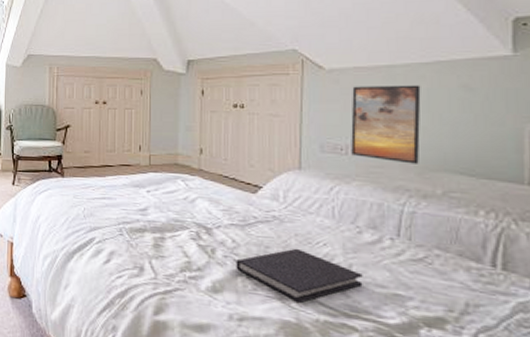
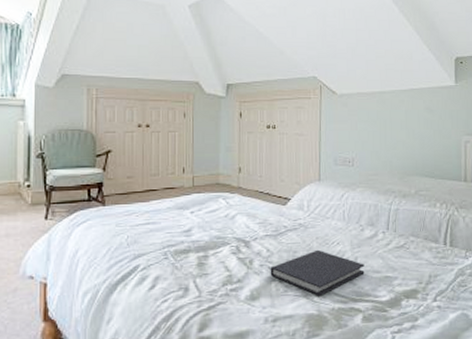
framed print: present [351,85,421,164] -> none [356,107,402,171]

